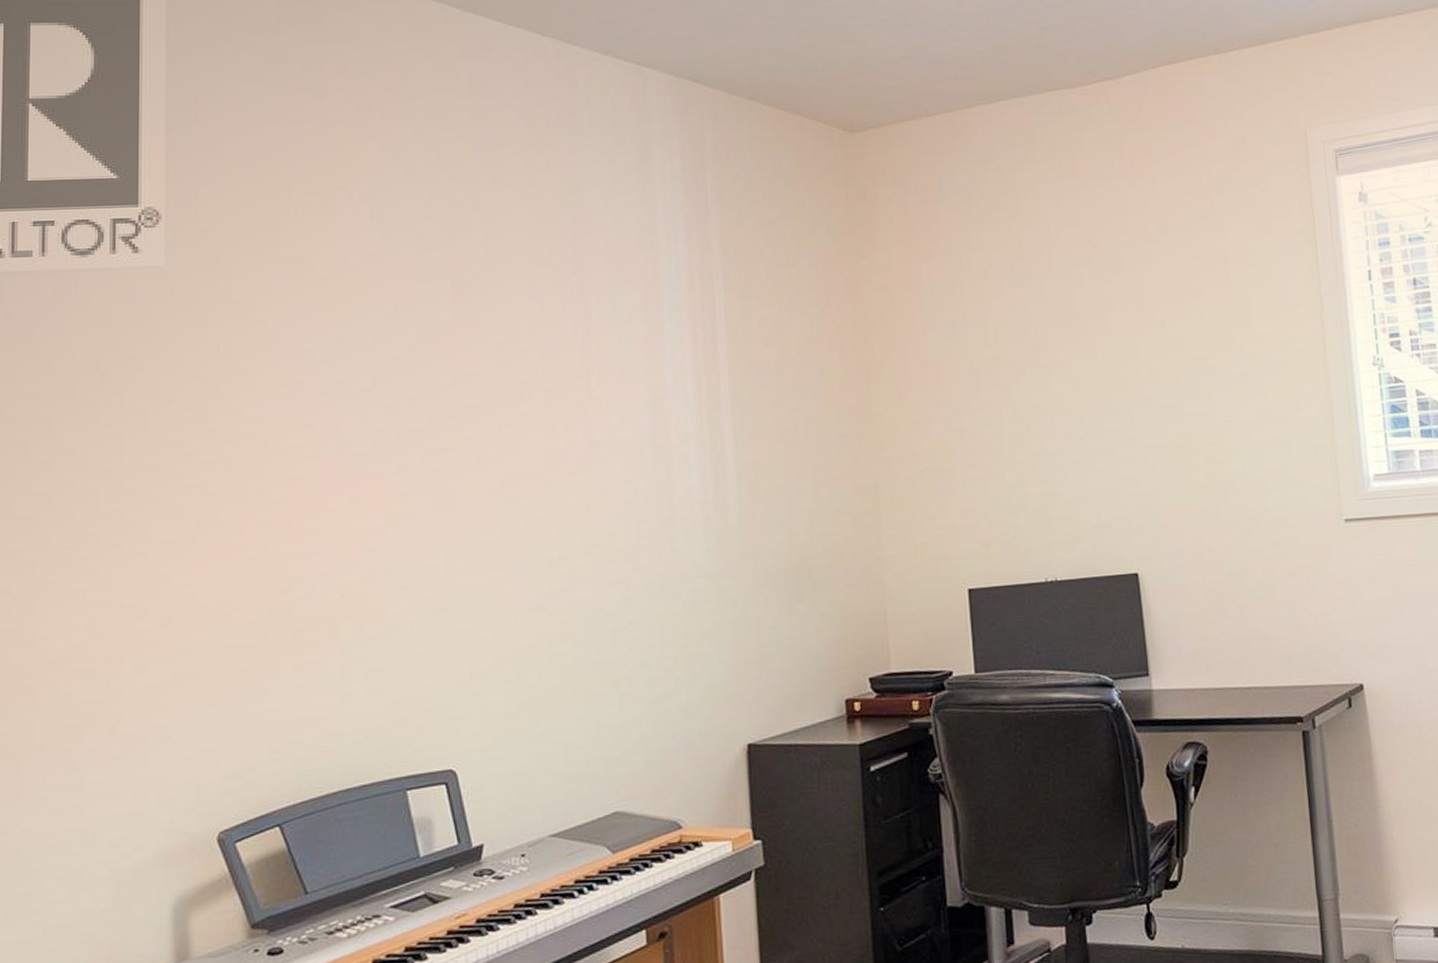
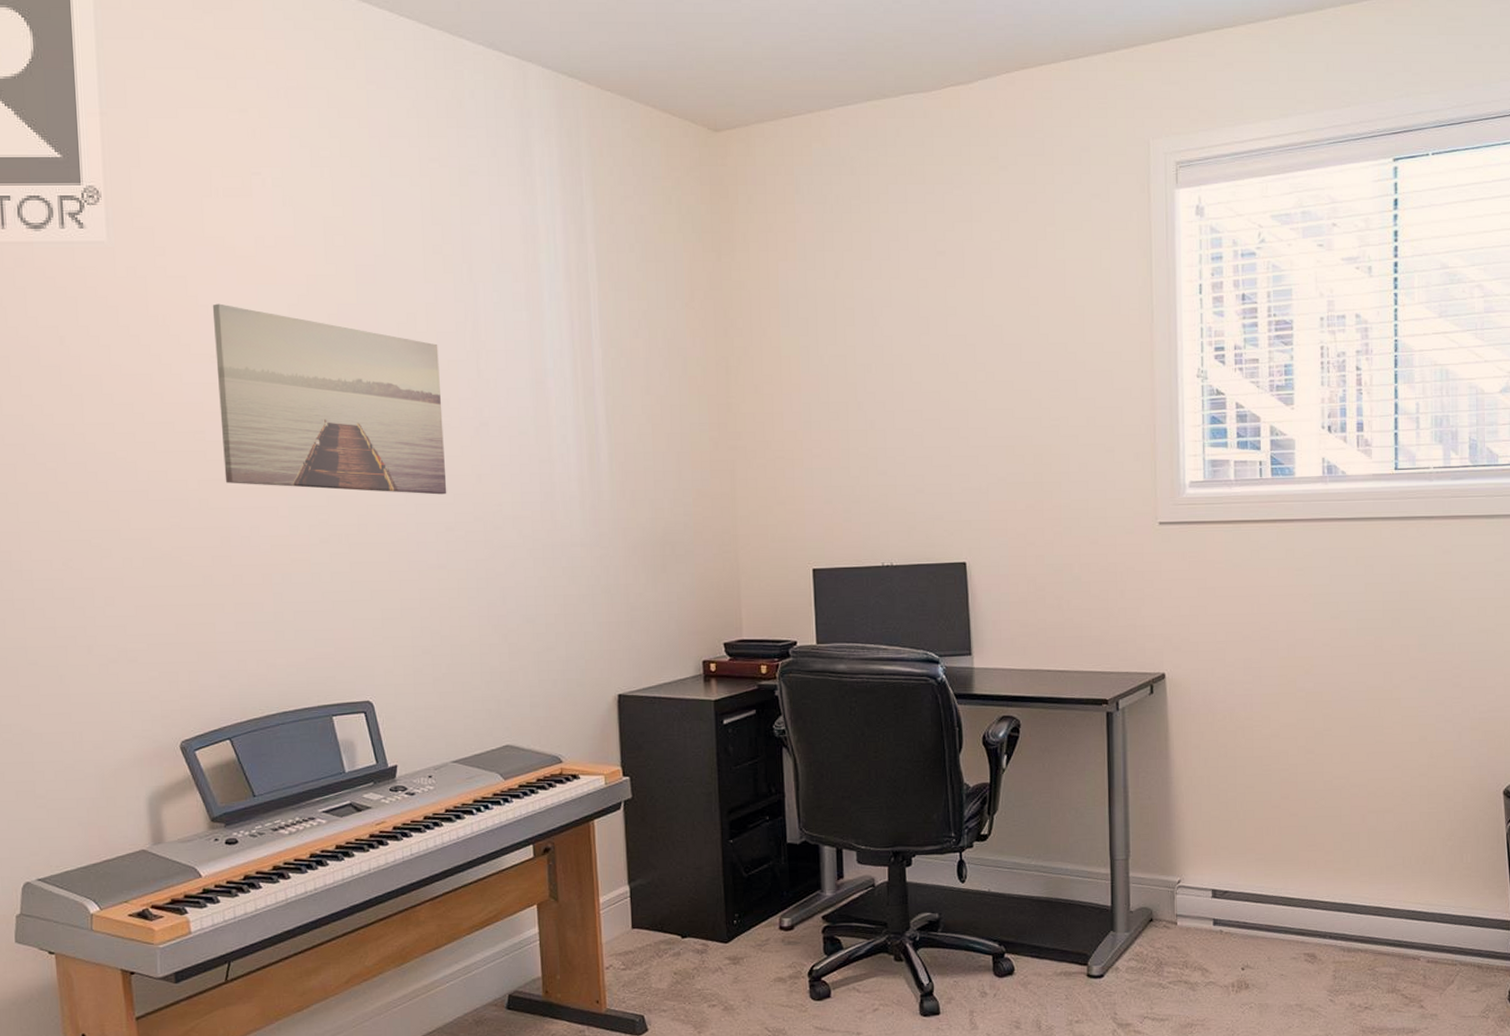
wall art: none [284,328,550,528] -> present [212,303,447,495]

